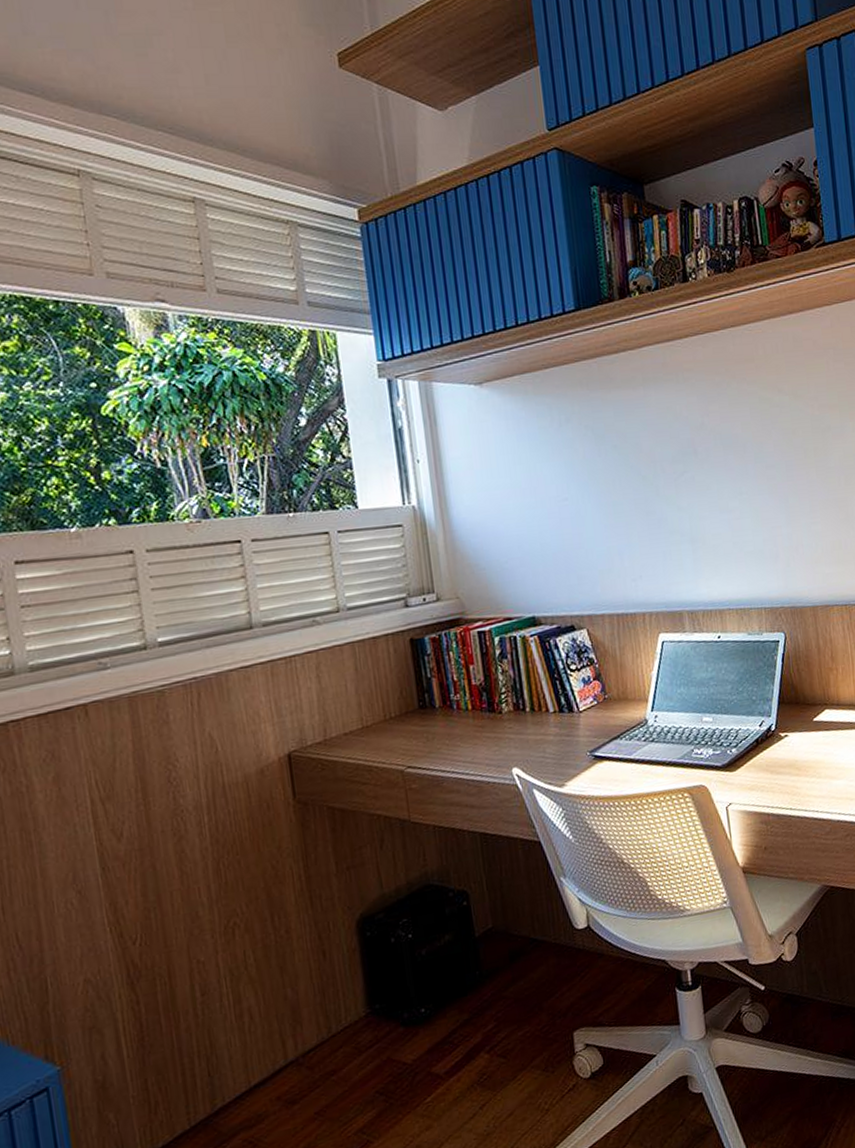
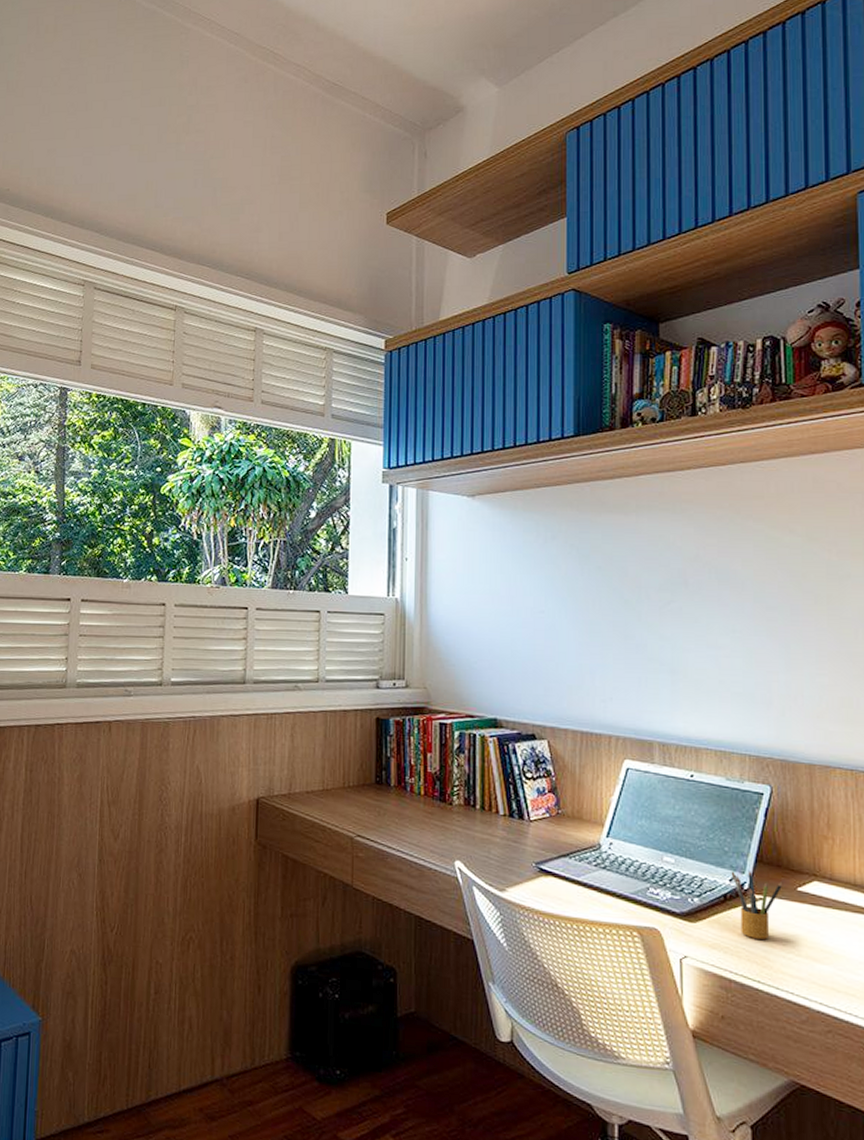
pencil box: none [760,713,802,773] -> present [731,870,783,940]

